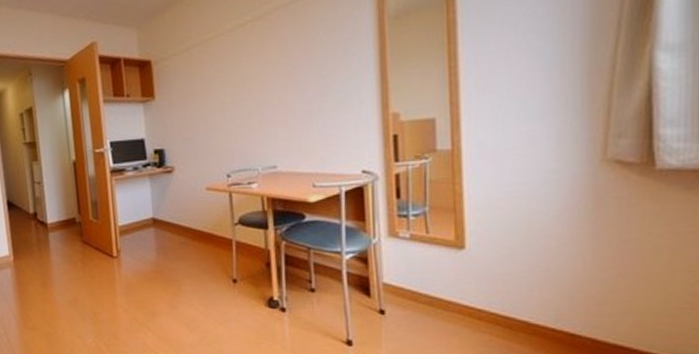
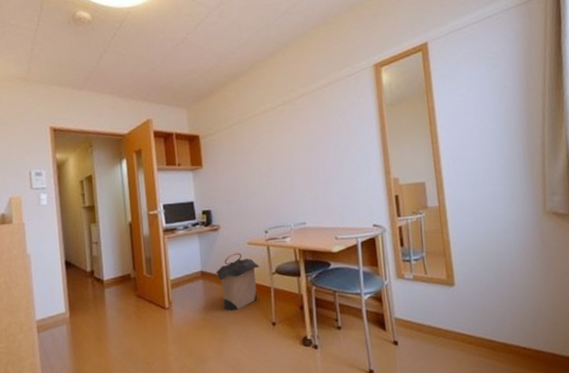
laundry hamper: none [169,199,220,264] -> present [216,252,260,311]

